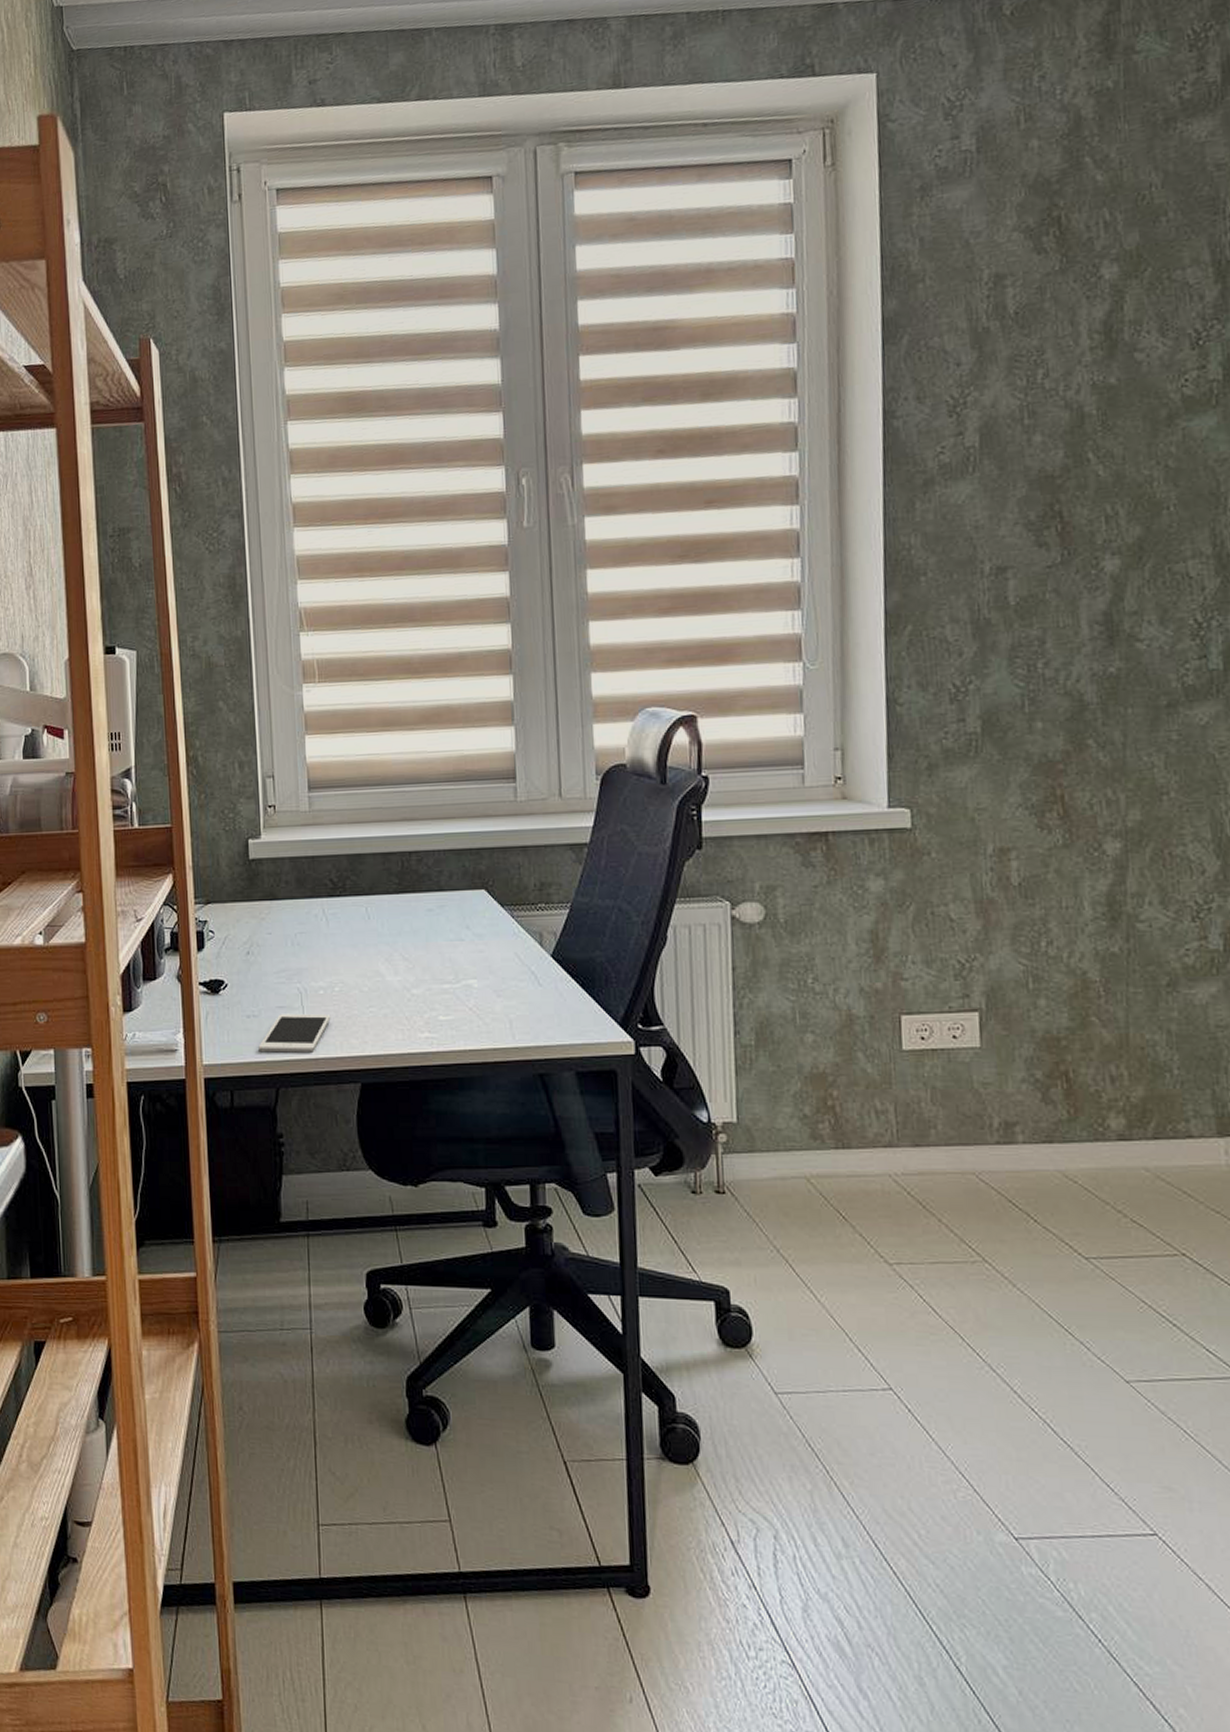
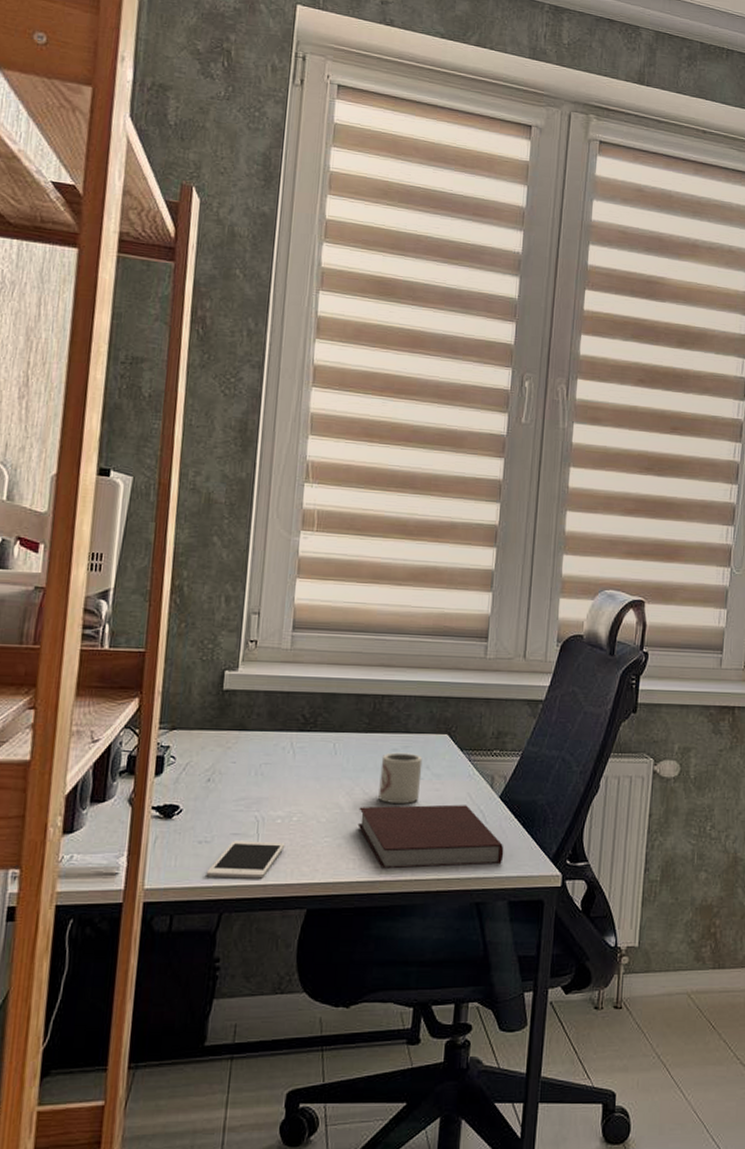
notebook: none [400,966,565,1039] -> present [357,804,504,869]
cup: none [417,912,462,968] -> present [378,752,423,804]

